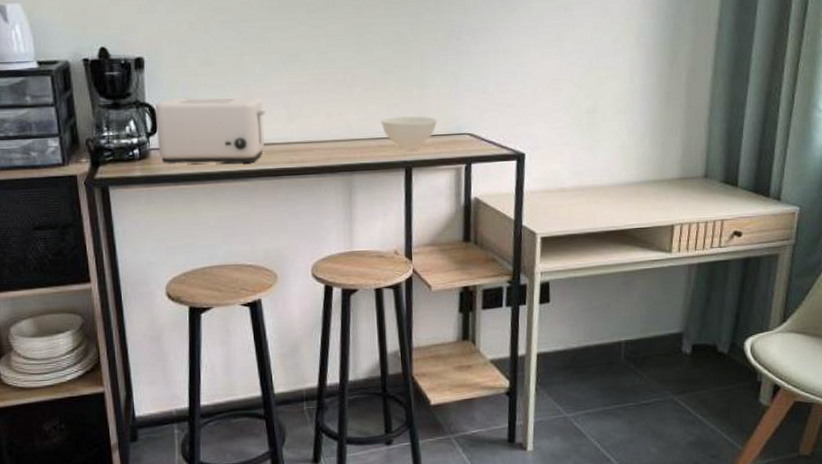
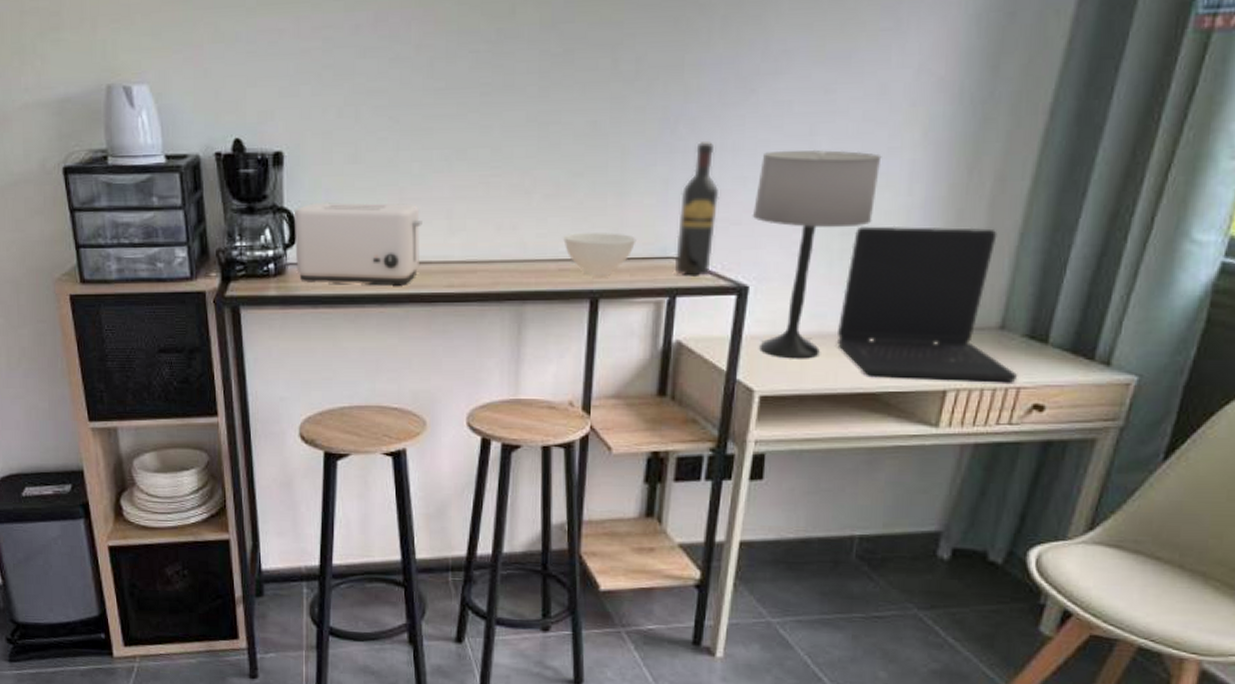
wine bottle: none [467,46,497,148] -> present [674,142,719,277]
table lamp: none [522,51,610,207] -> present [752,149,882,359]
laptop: none [592,105,721,218] -> present [836,225,1018,383]

